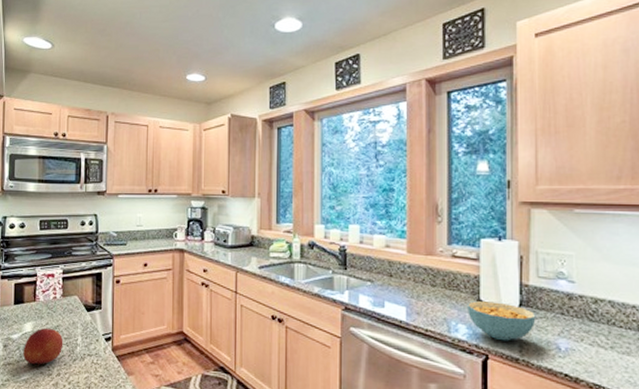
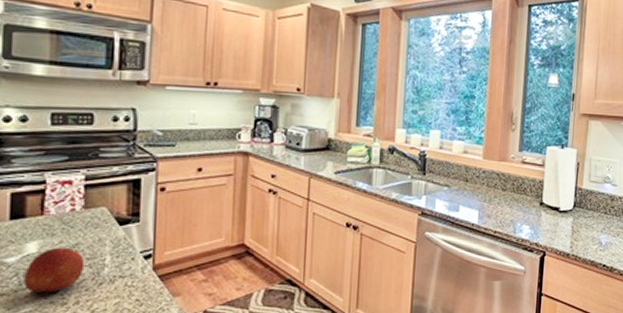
cereal bowl: present [468,301,536,341] -> none [531,204,586,239]

